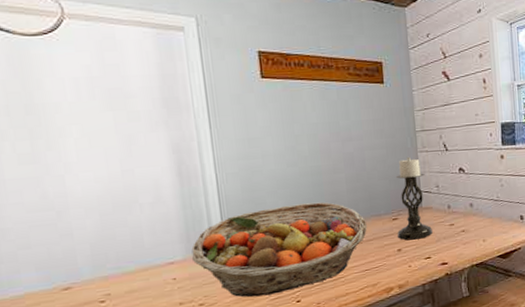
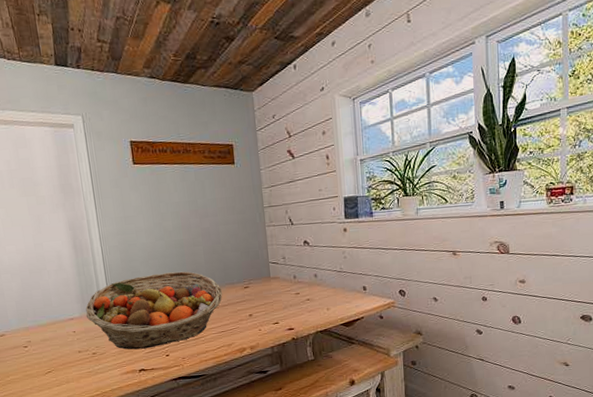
candle holder: present [395,156,432,241] -> none [246,230,280,307]

